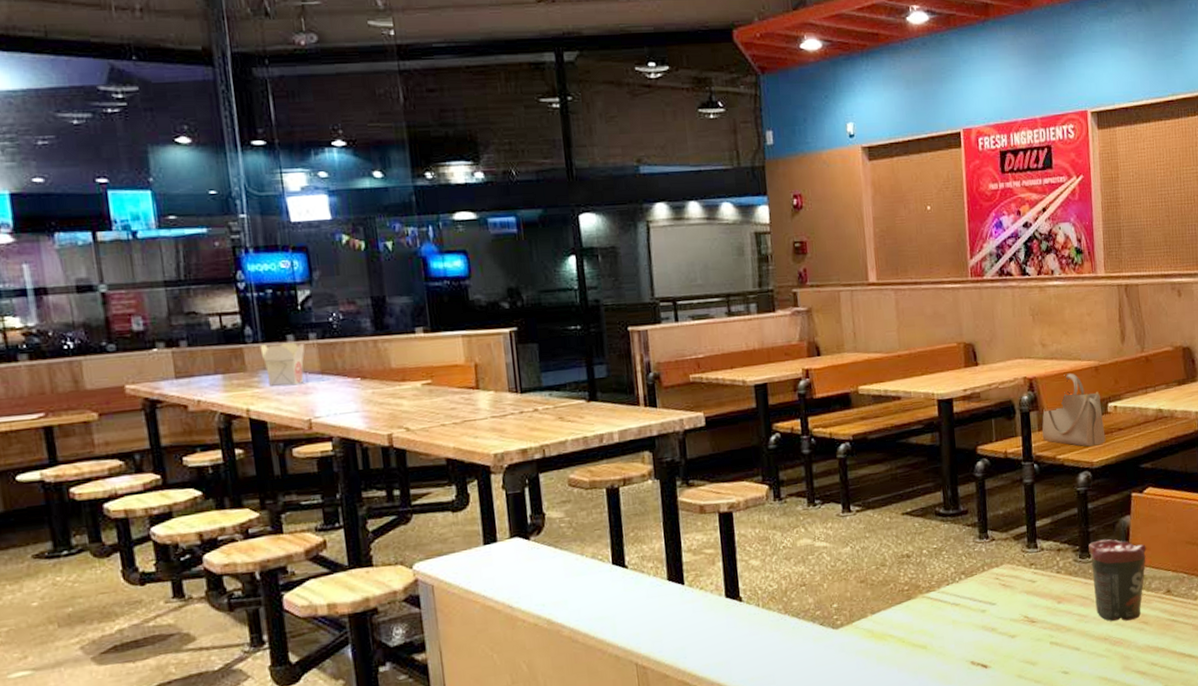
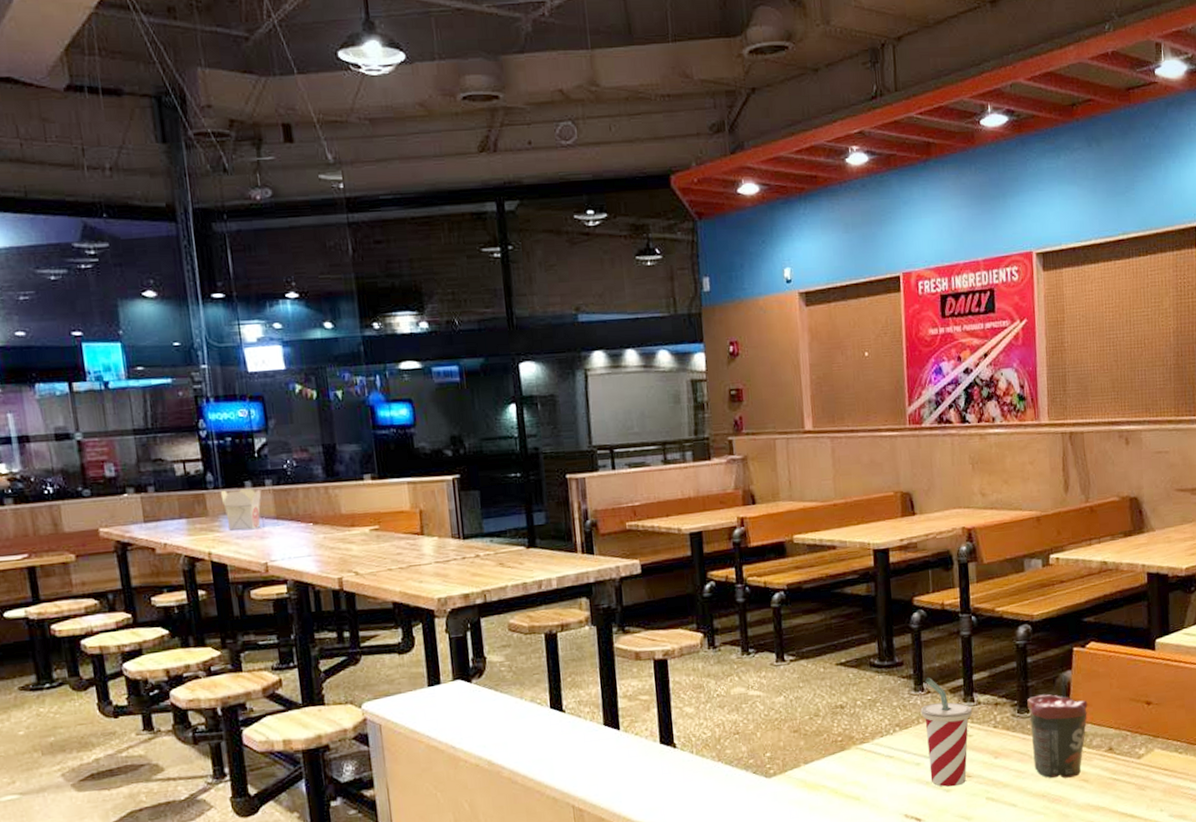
beverage cup: none [985,524,1036,633] -> present [920,677,973,787]
handbag: present [1042,373,1106,447] -> none [980,523,1047,599]

